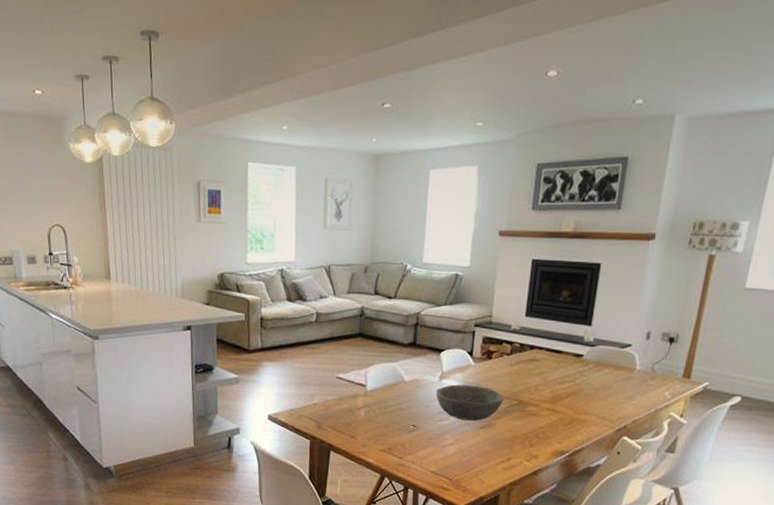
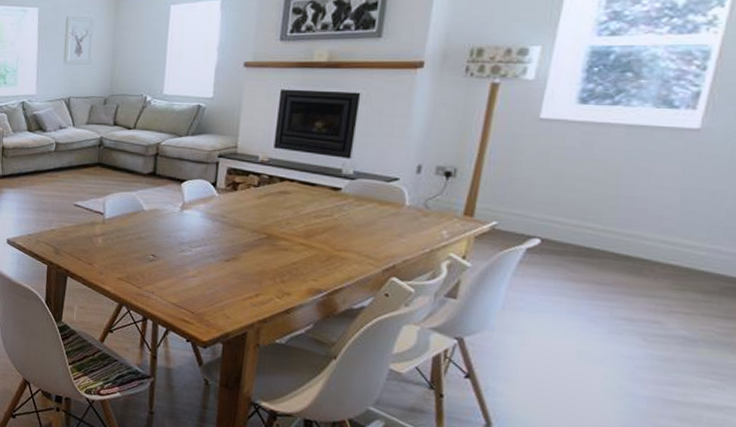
bowl: present [436,384,504,421] -> none [177,215,251,253]

